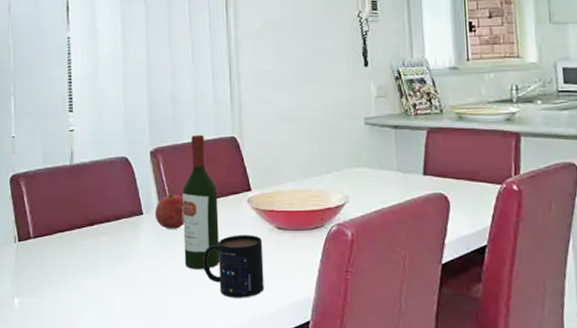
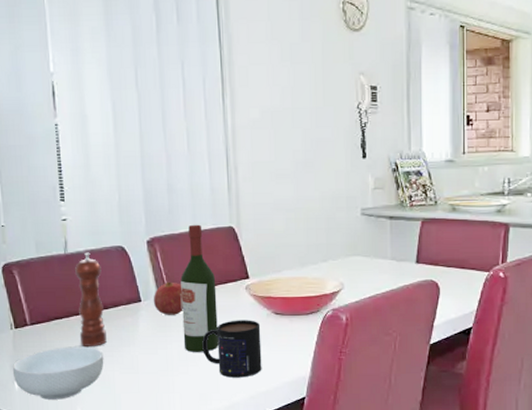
cereal bowl: none [13,261,104,319] -> present [12,346,104,400]
pepper mill: none [80,163,107,261] -> present [75,252,107,346]

